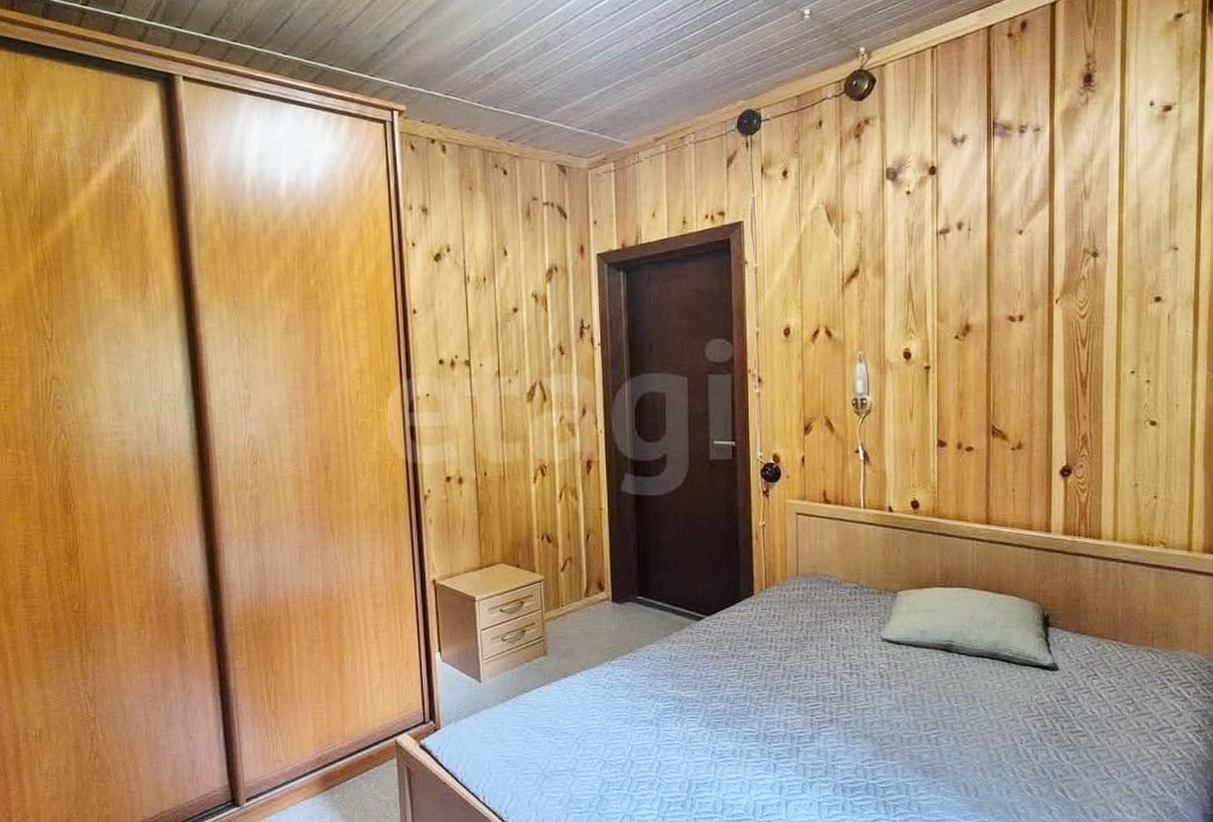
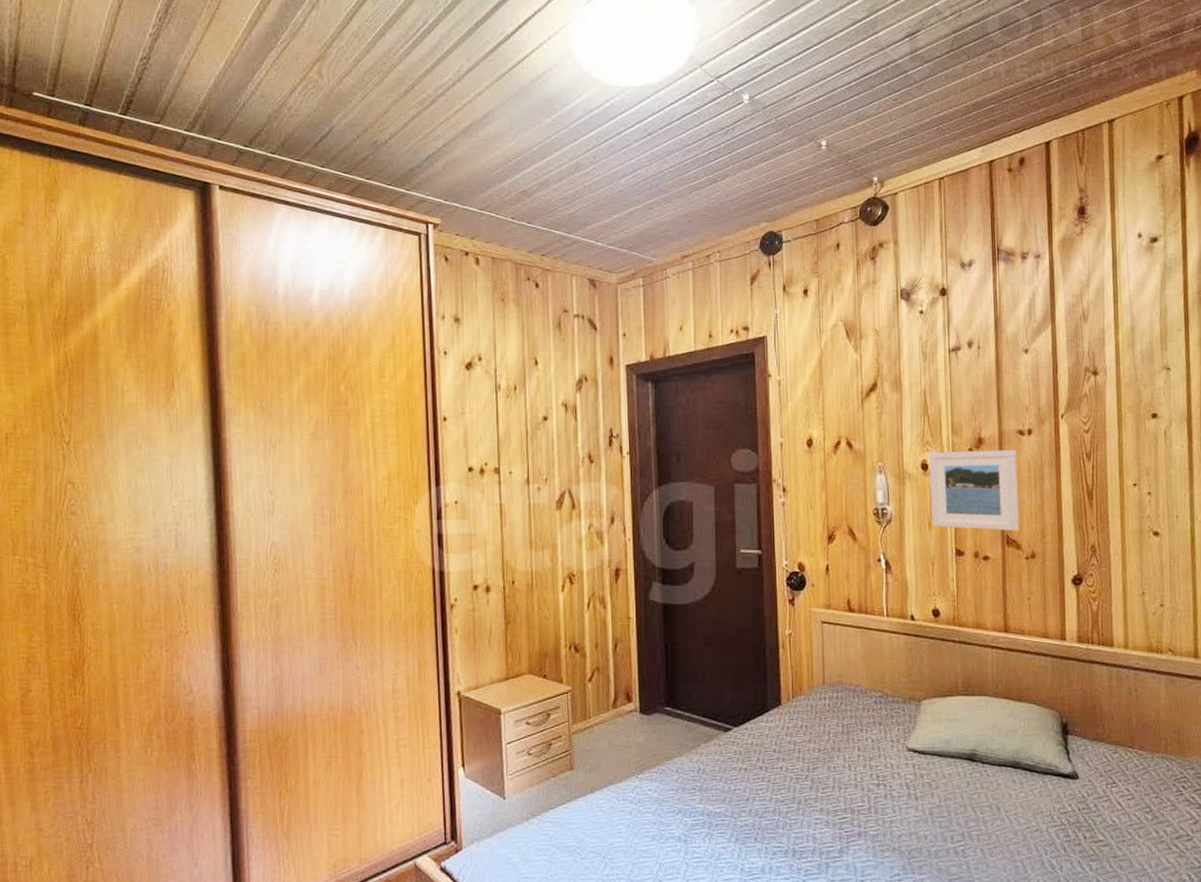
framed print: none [913,337,1007,421] -> present [929,450,1020,531]

